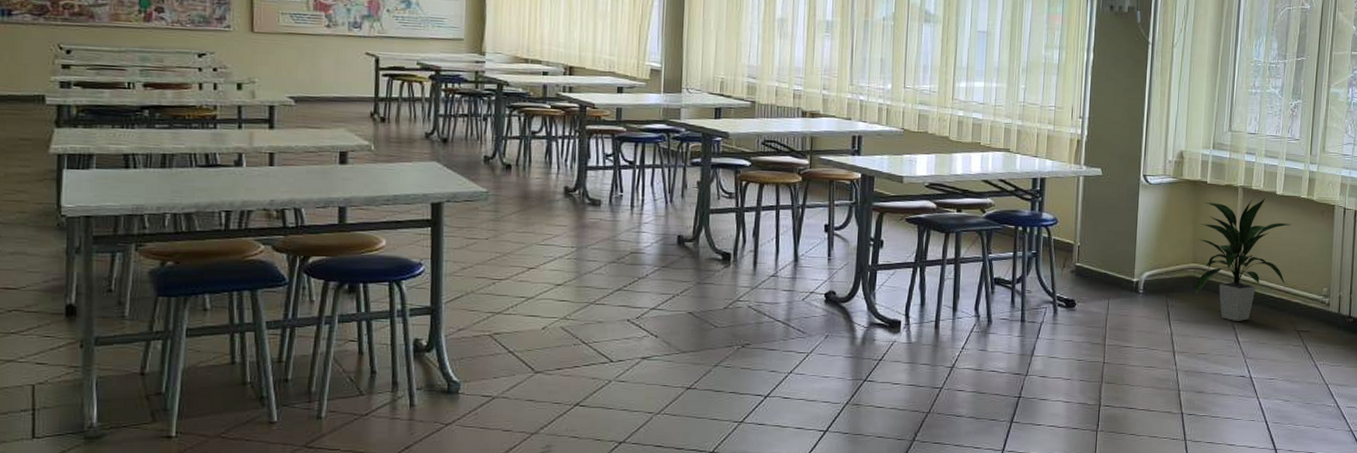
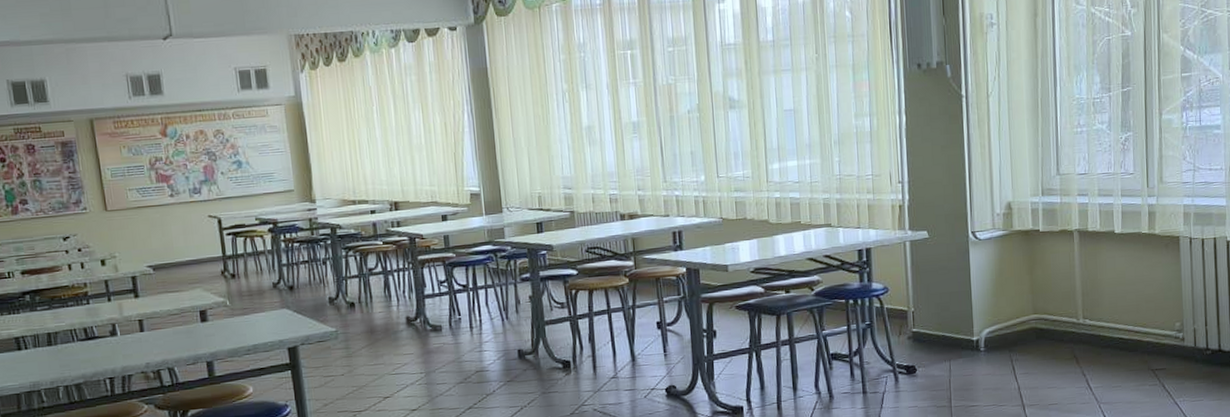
indoor plant: present [1194,198,1291,321] -> none [1035,238,1135,368]

